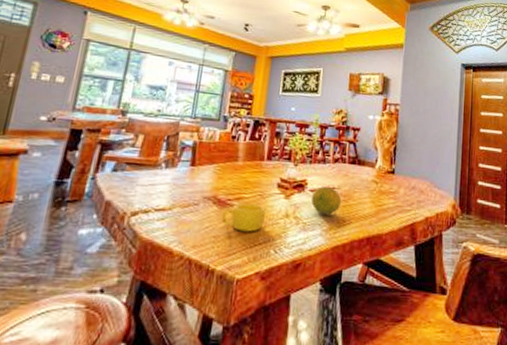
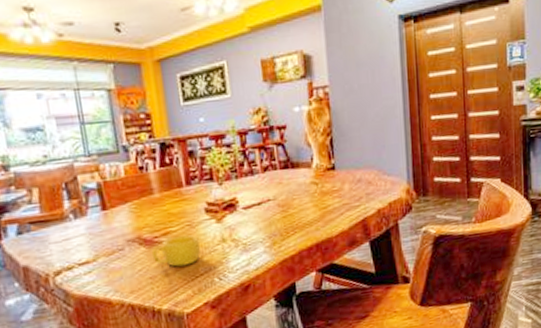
fruit: present [310,185,342,214] -> none [245,199,281,231]

